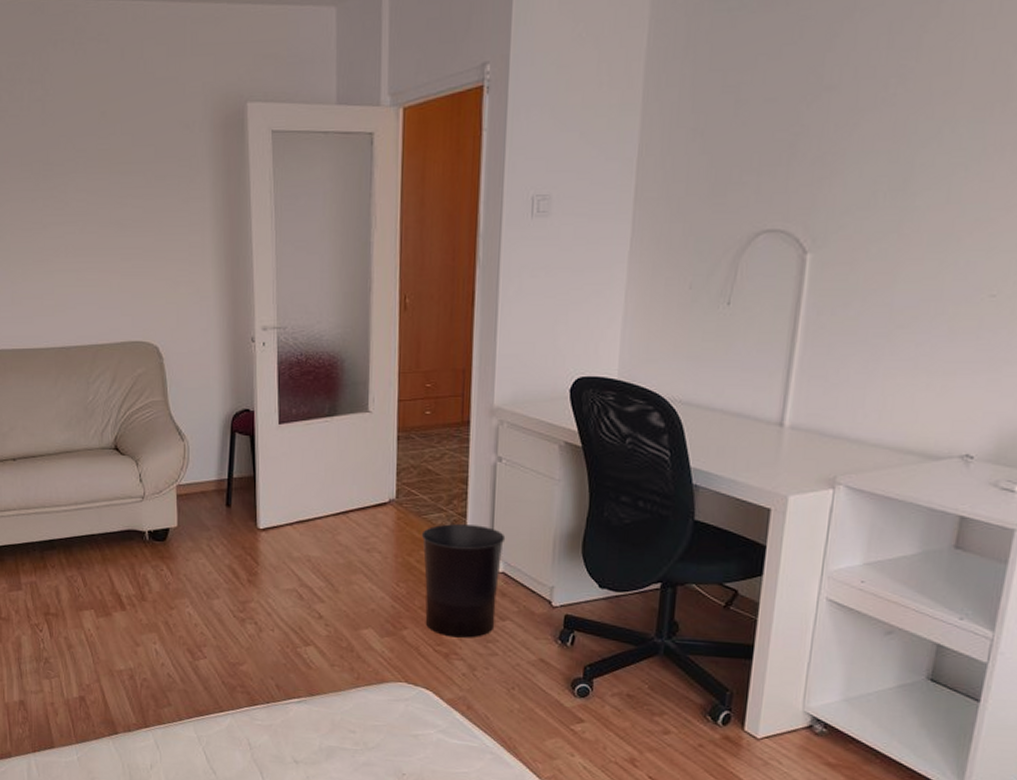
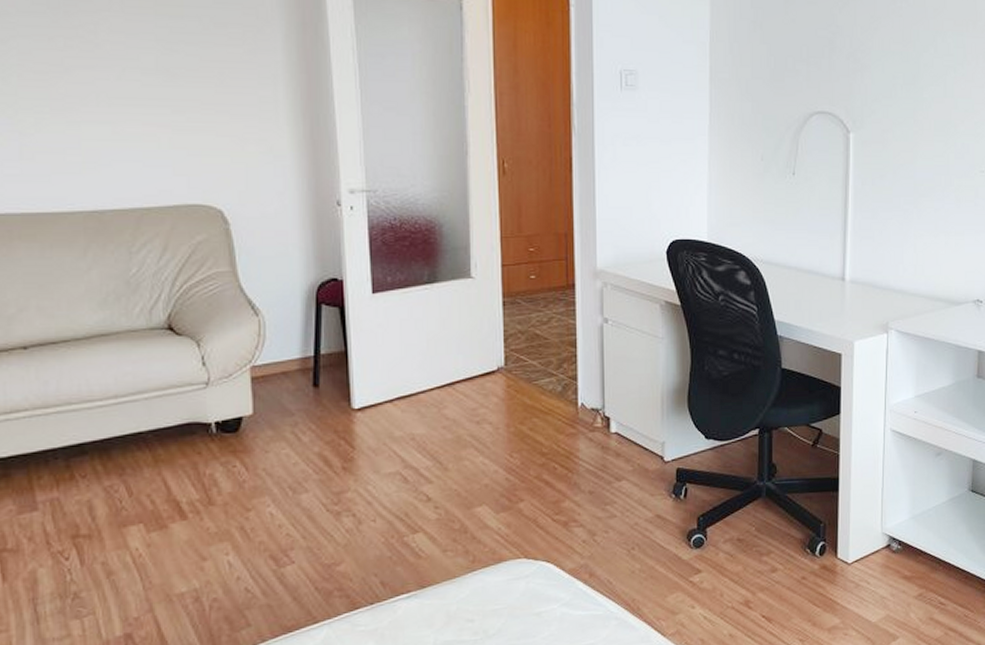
waste bin: present [421,524,506,638] -> none [533,387,617,504]

